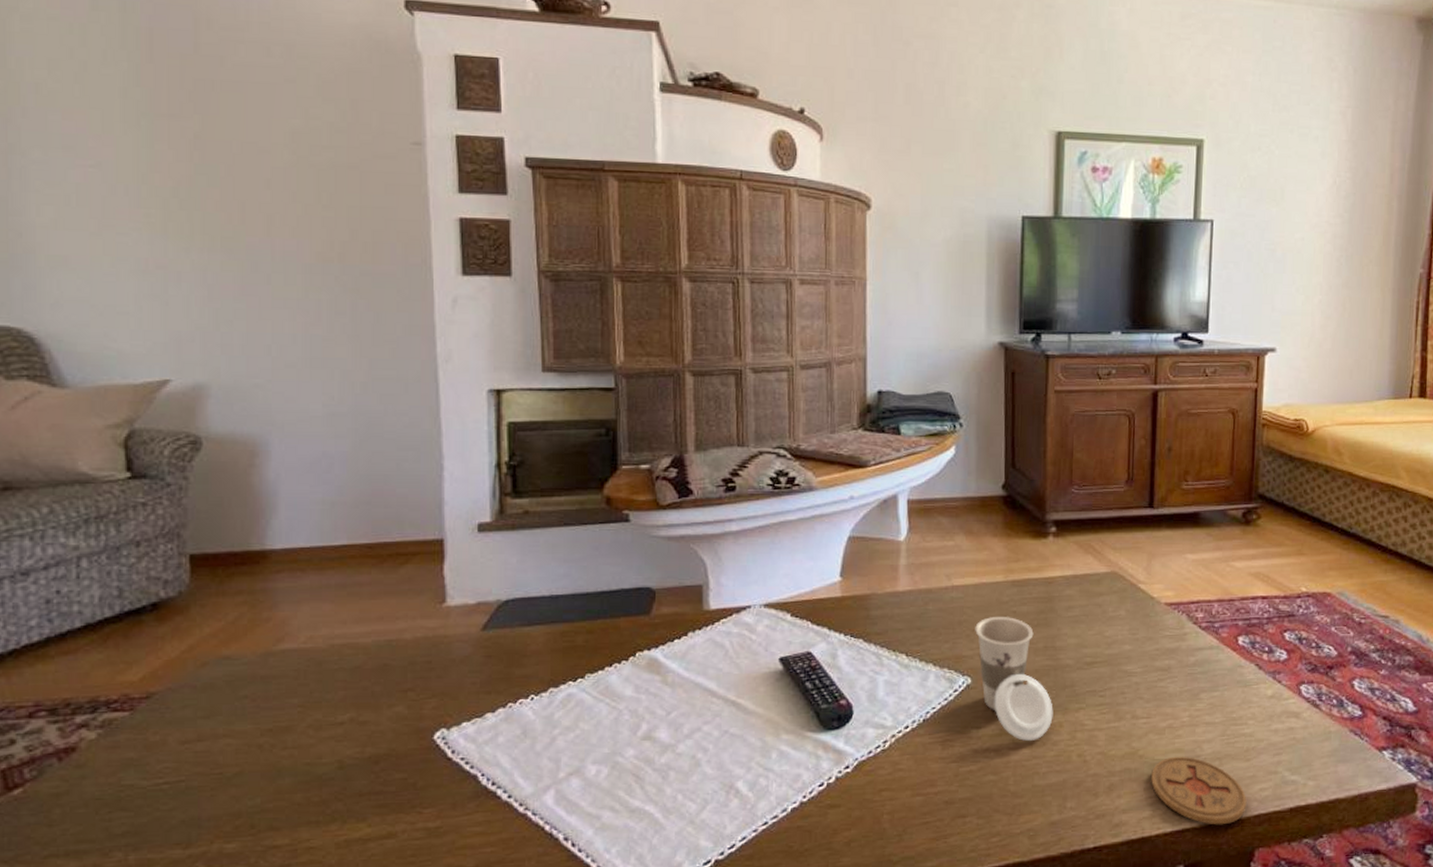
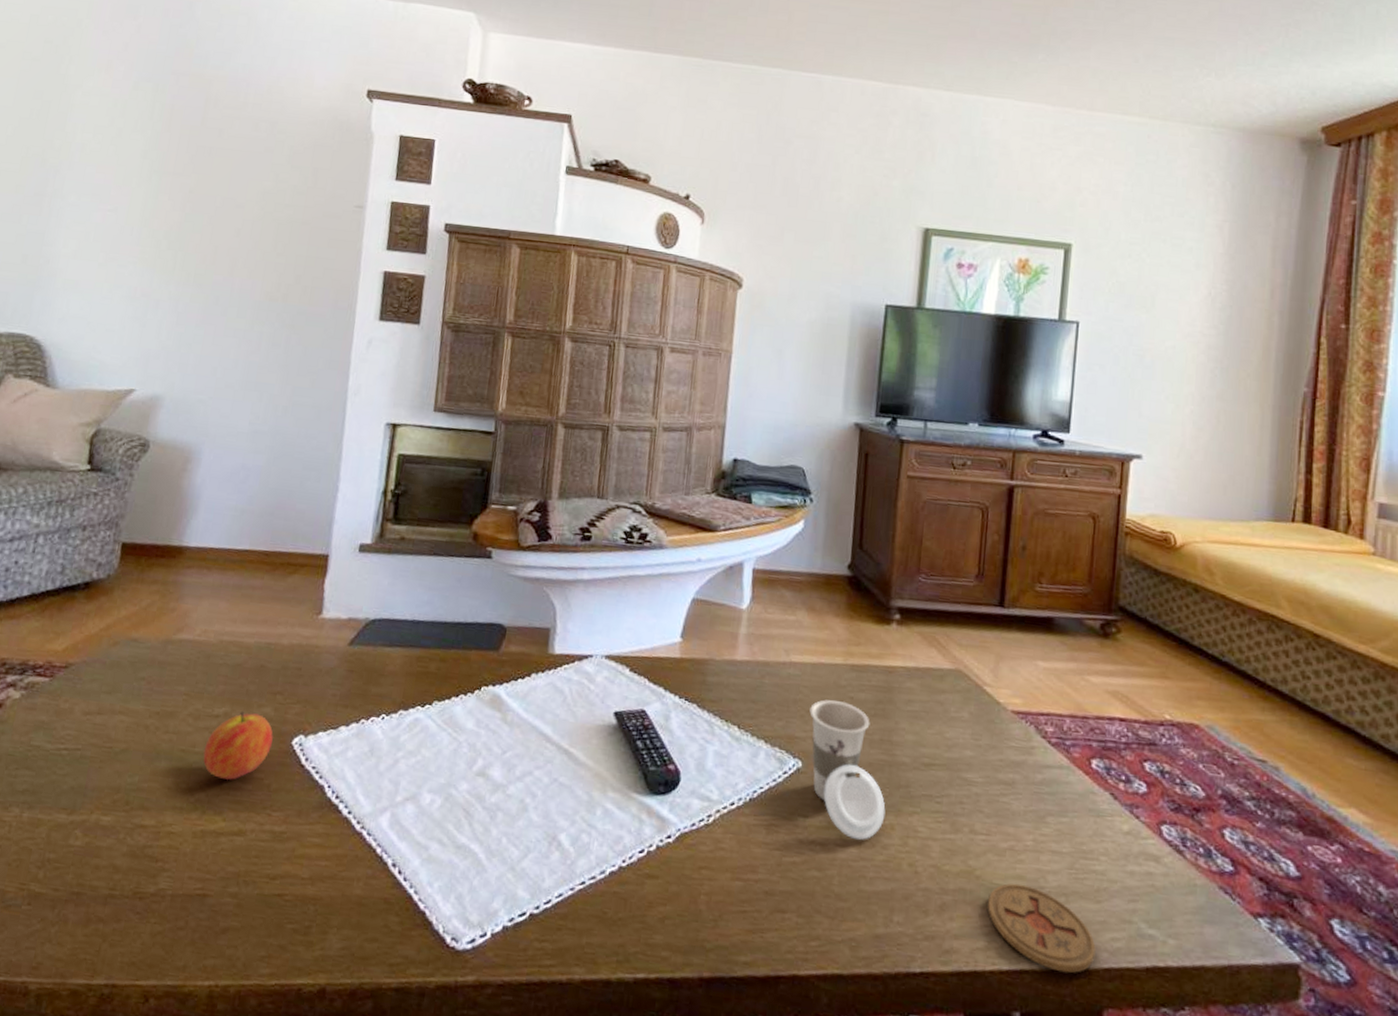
fruit: none [333,713,411,786] -> present [203,710,273,780]

